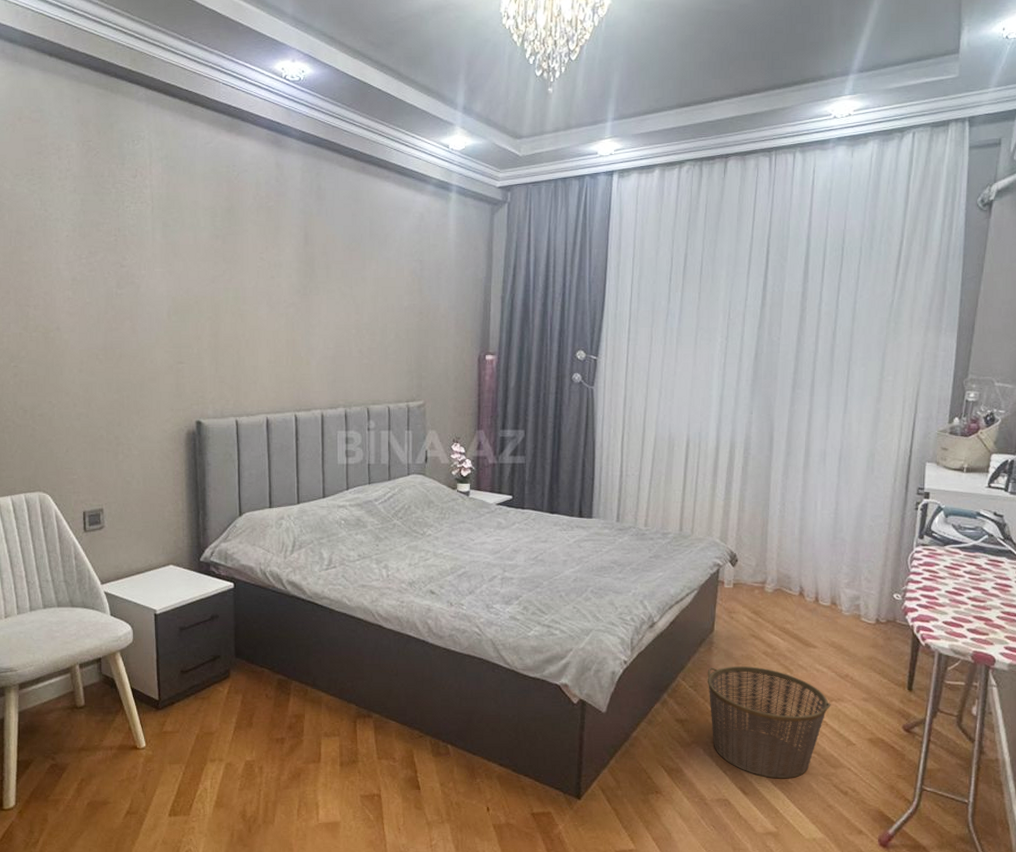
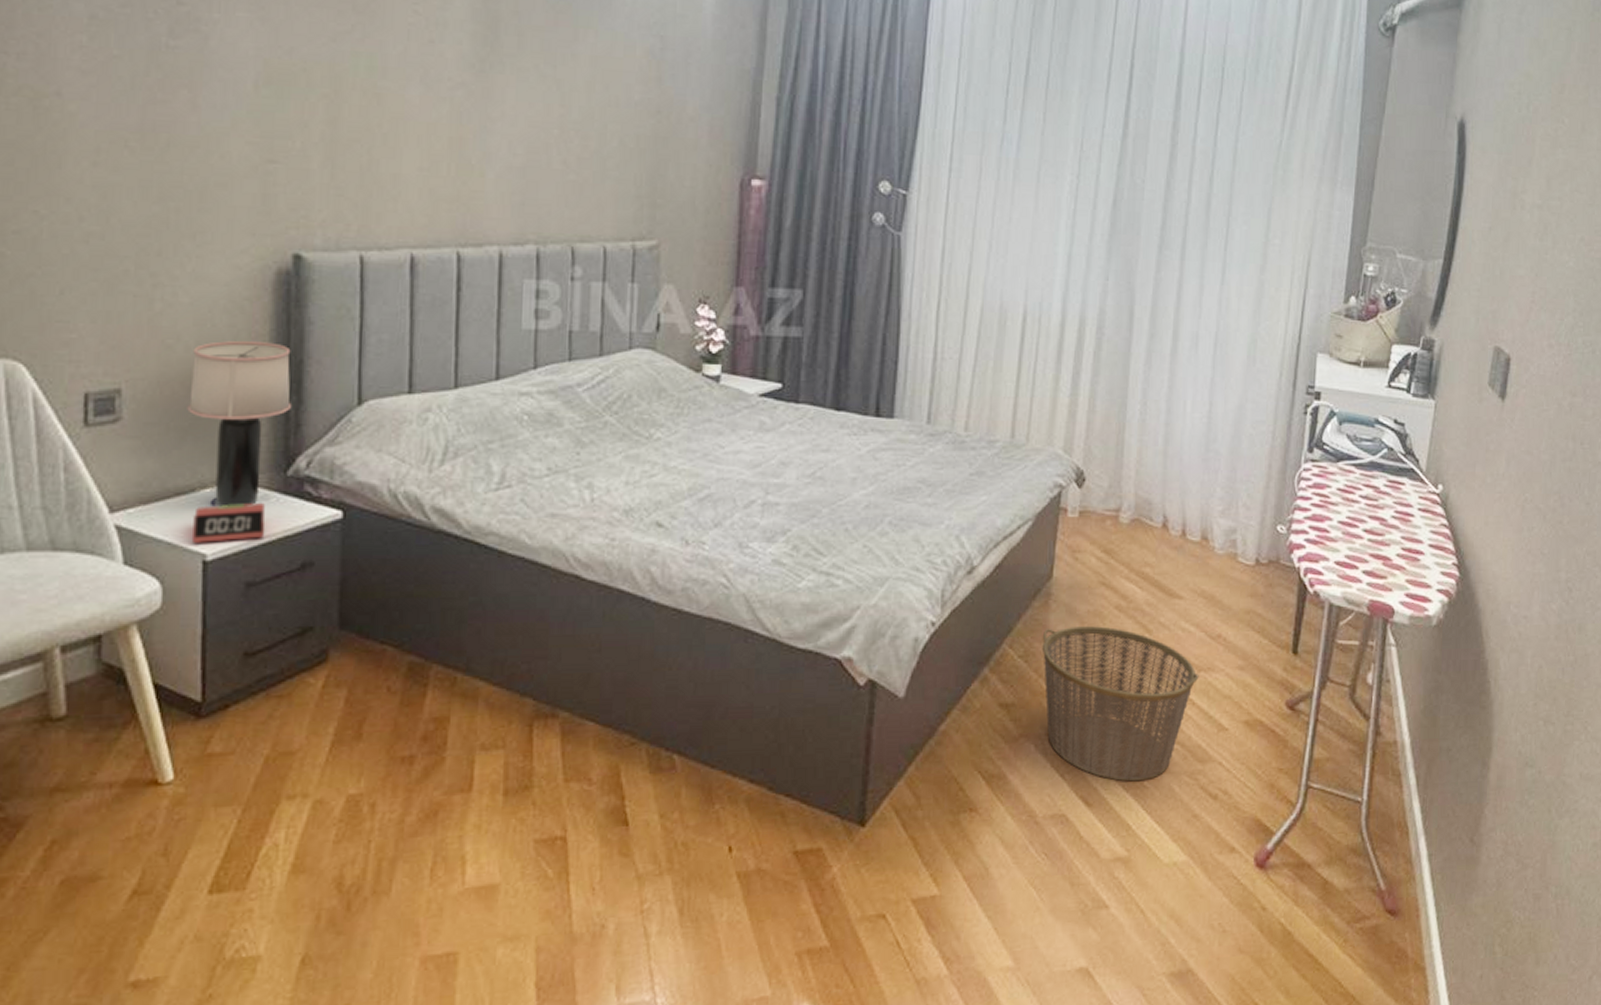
table lamp: none [140,477,201,581] -> present [187,341,292,507]
alarm clock: none [148,578,189,603] -> present [193,503,266,543]

